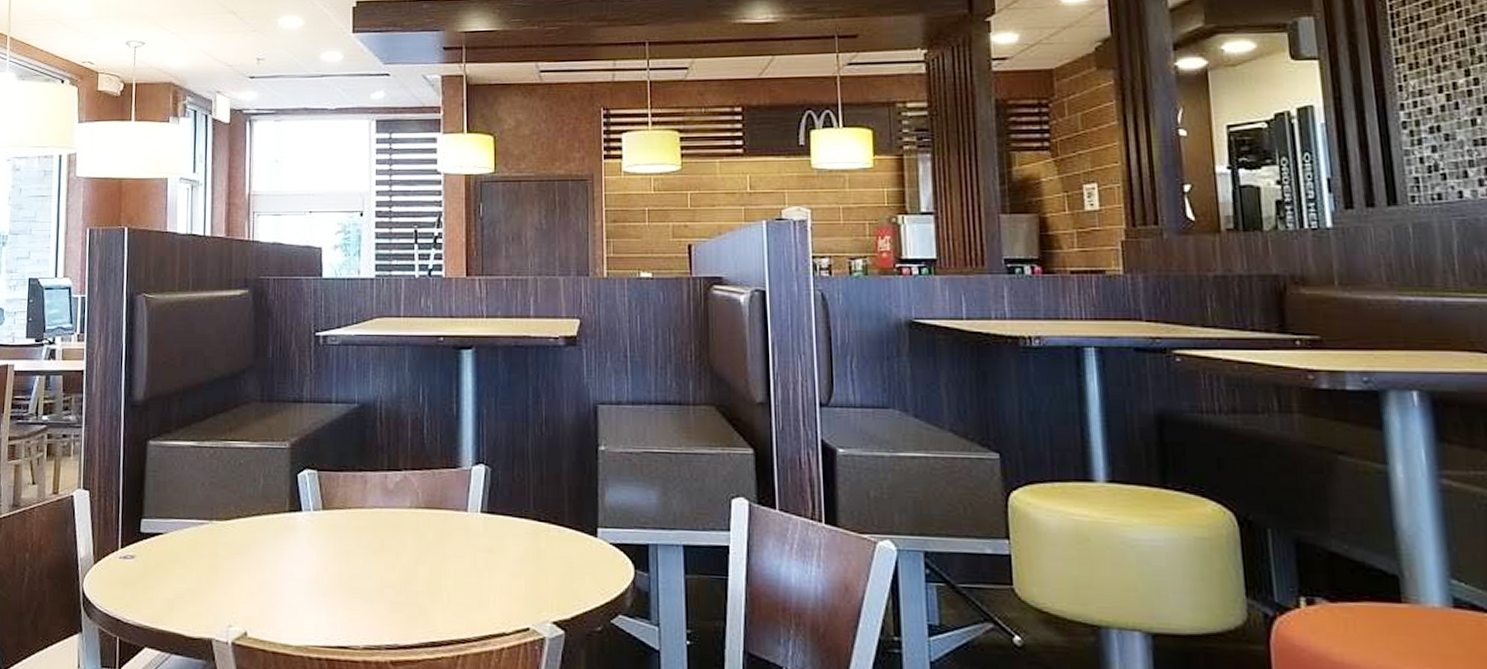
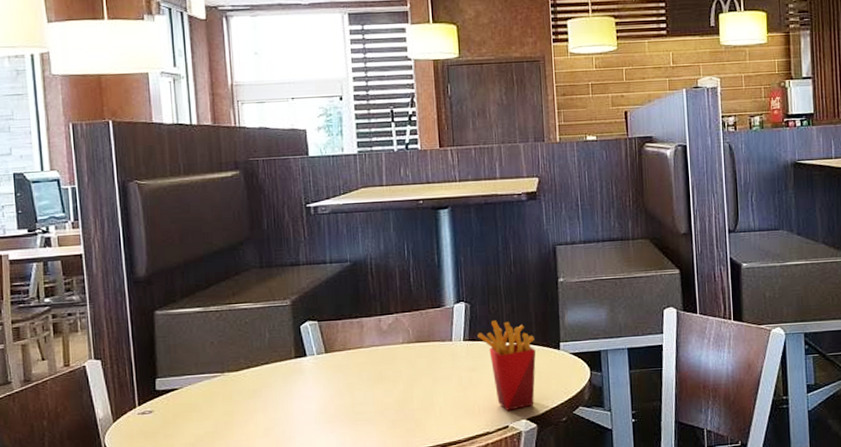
french fries: none [498,490,567,609] -> present [477,319,536,411]

